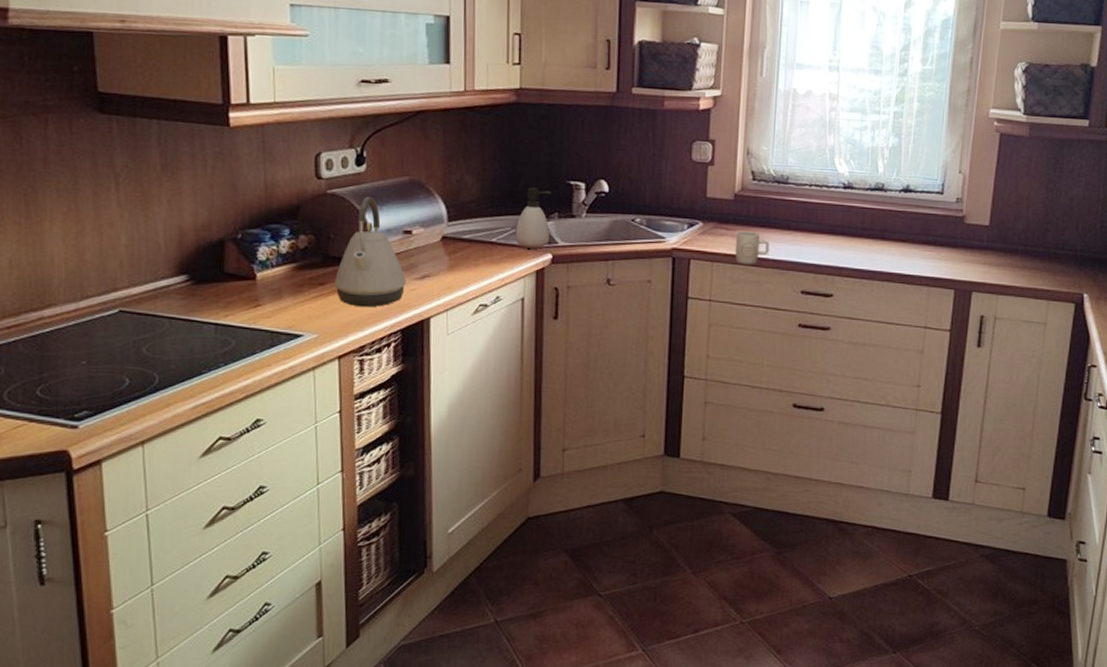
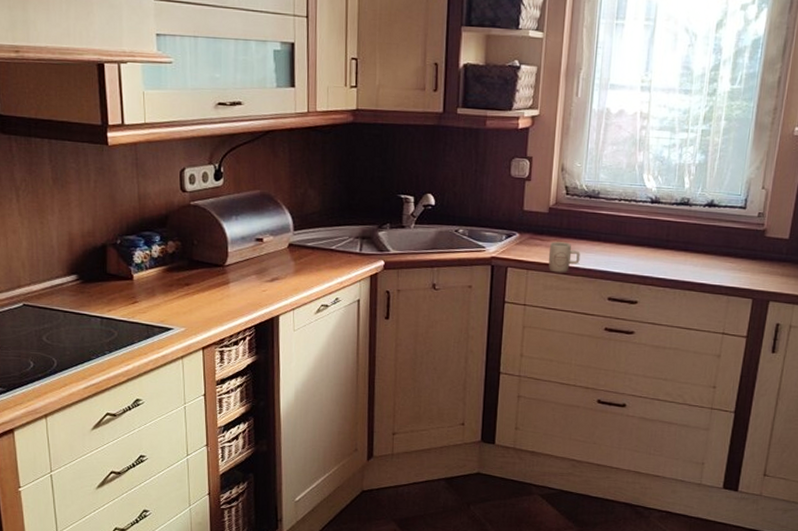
kettle: present [335,196,407,308] -> none [198,207,259,306]
soap dispenser: present [515,187,552,249] -> none [352,200,385,256]

